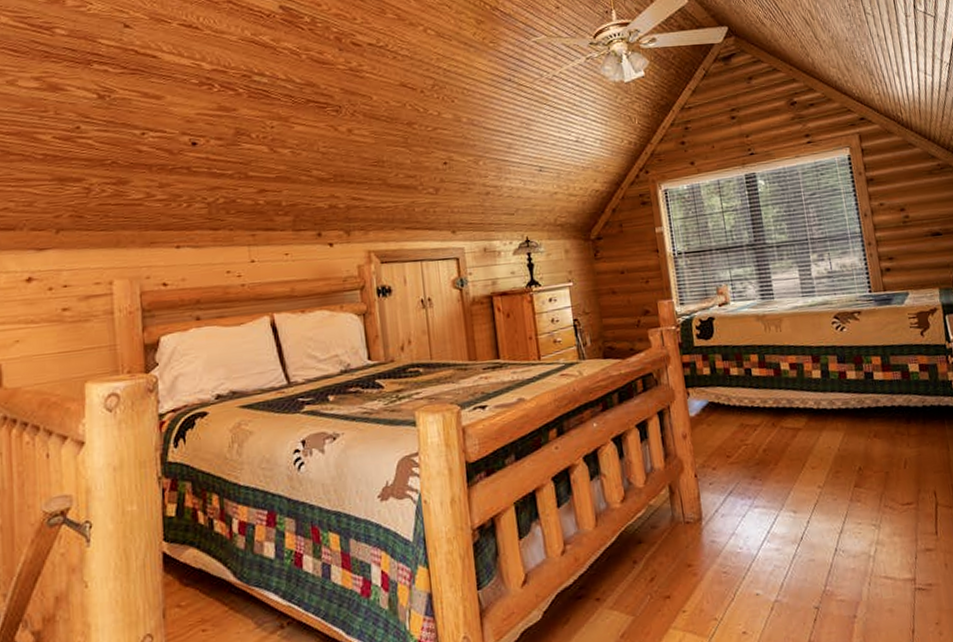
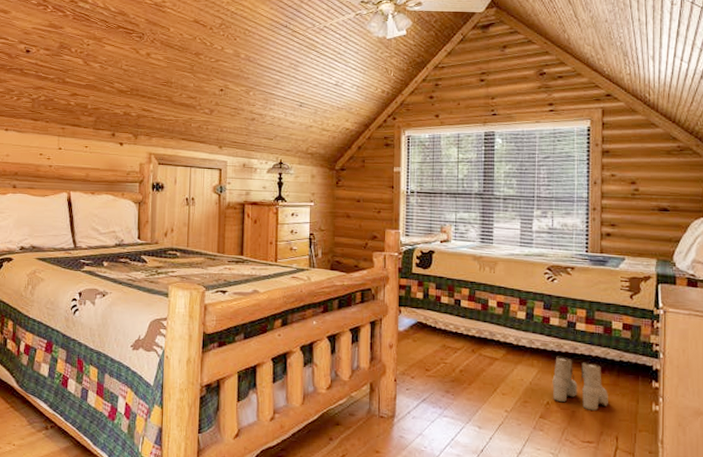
boots: none [859,412,920,468] -> present [552,356,608,411]

